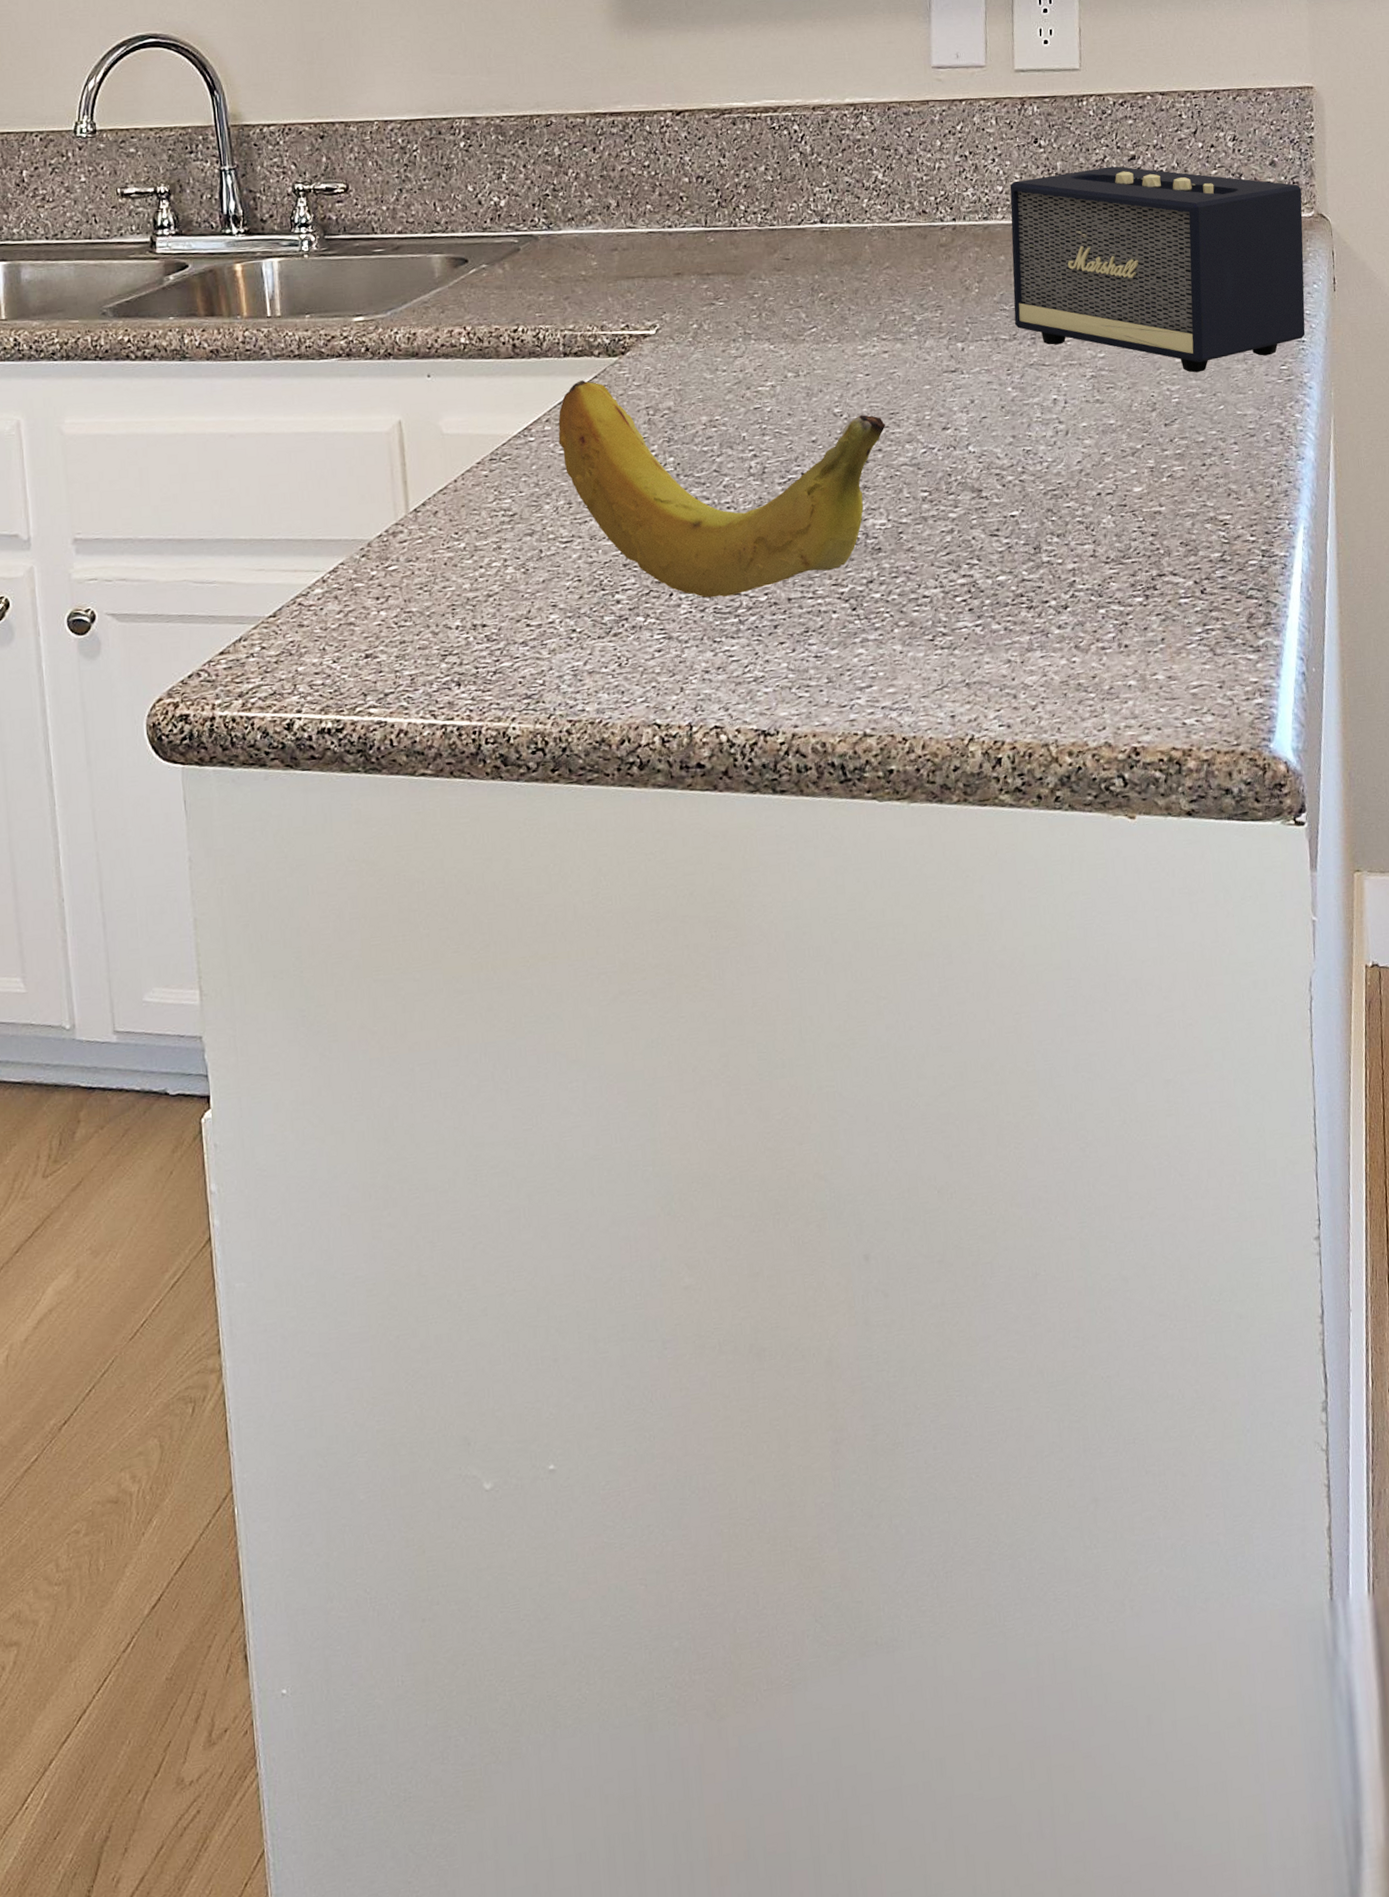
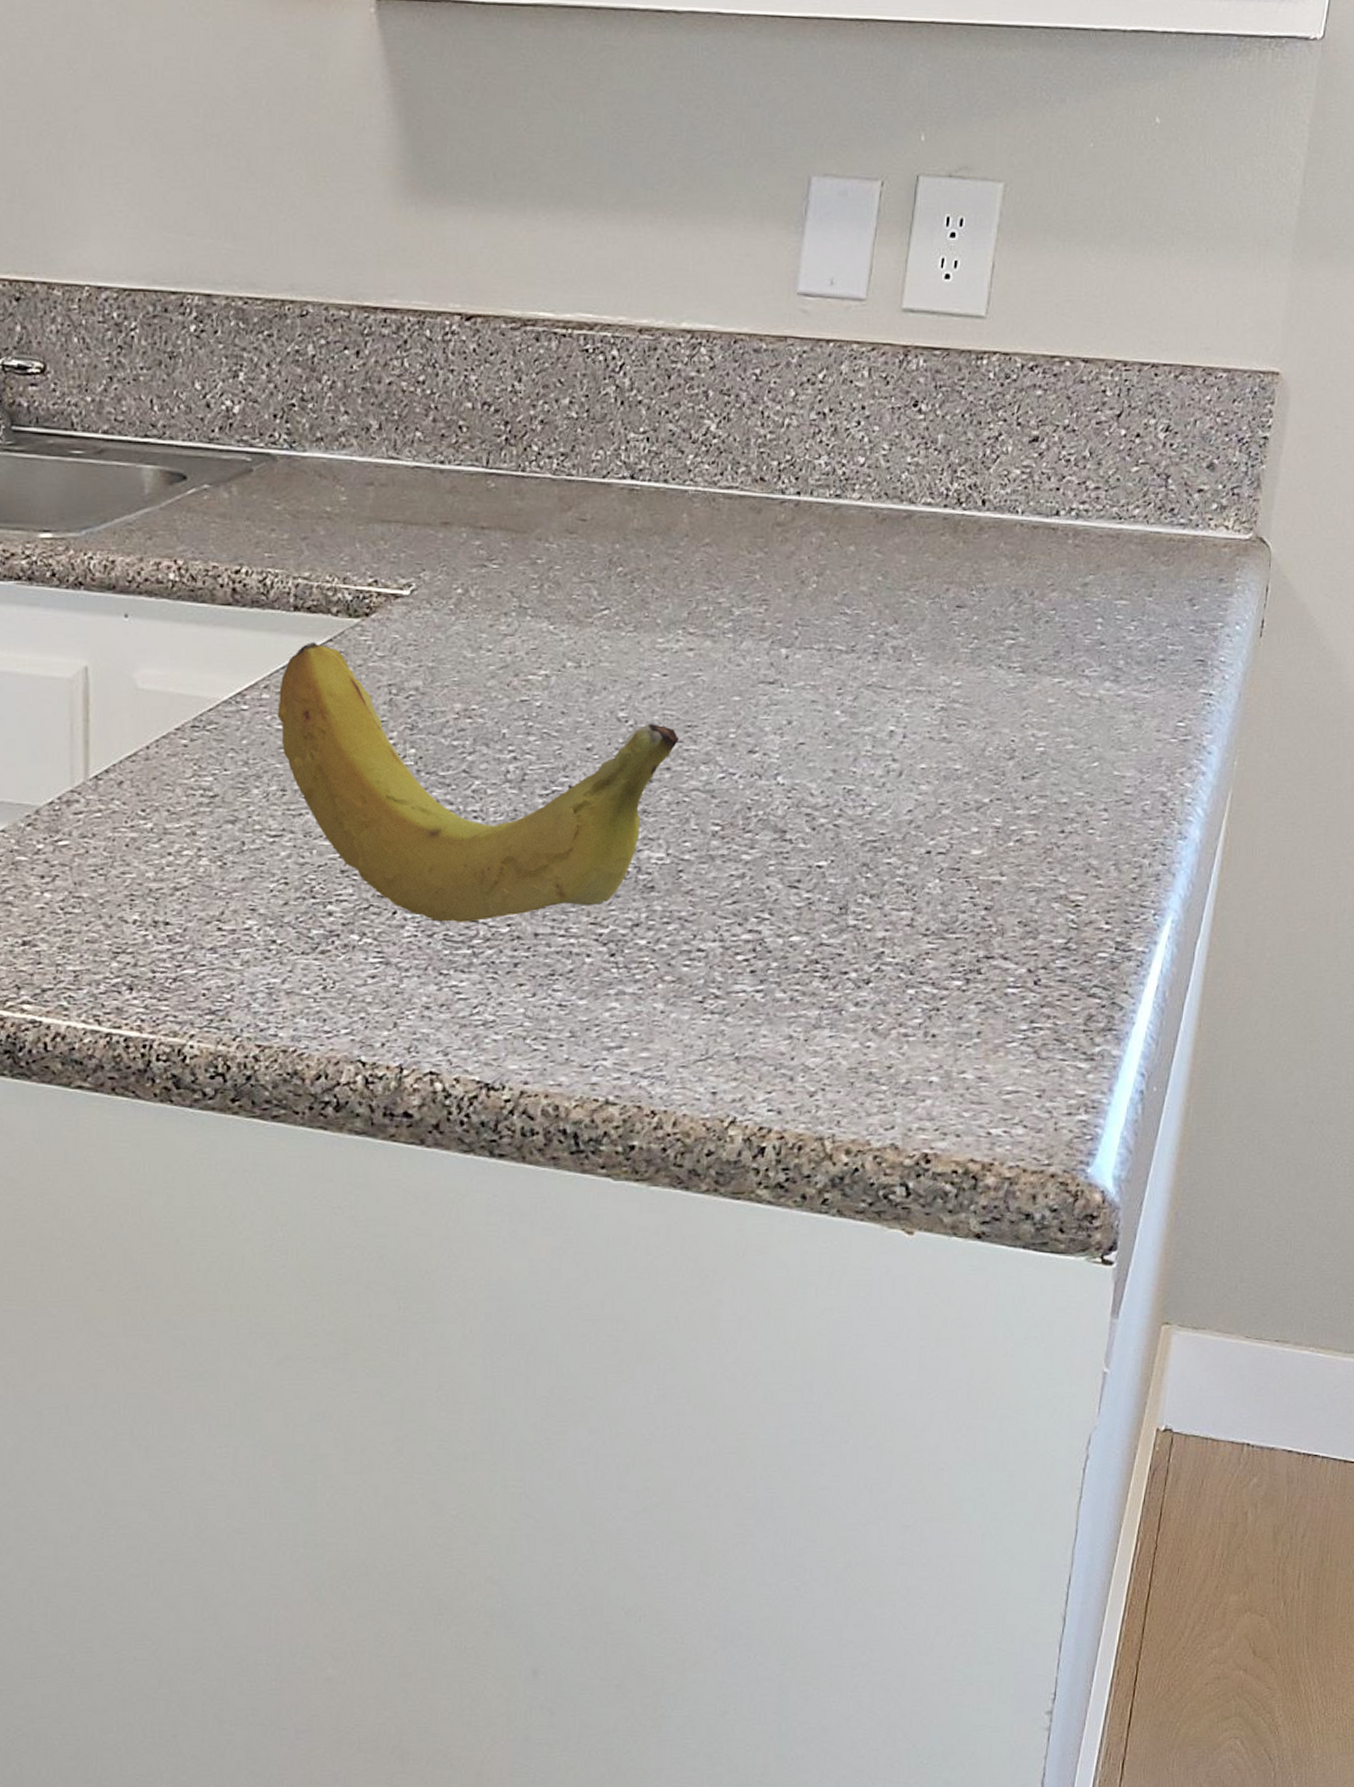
speaker: present [1009,166,1306,373] -> none [855,447,1242,718]

